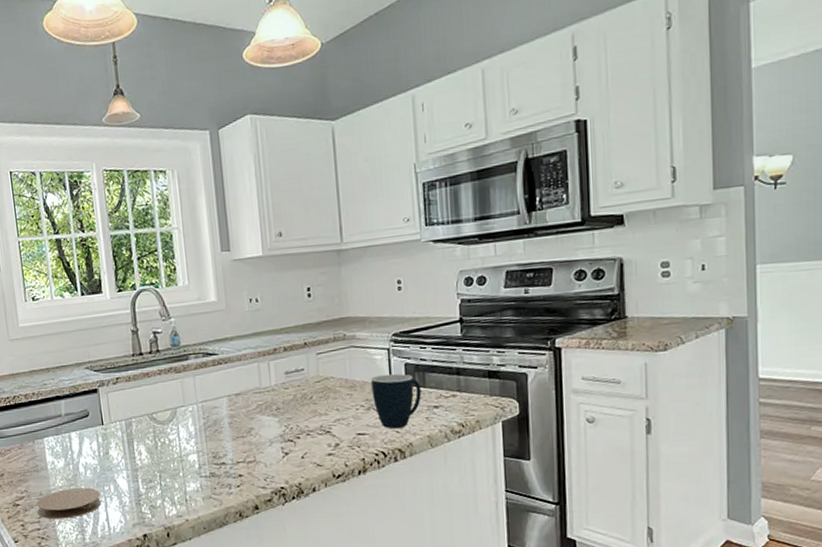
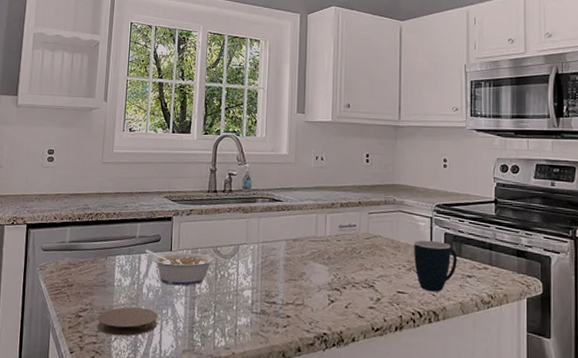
legume: none [74,423,152,461] -> present [145,249,214,286]

